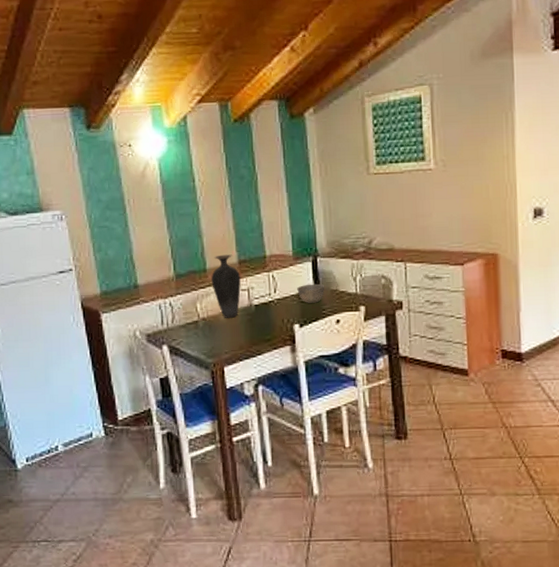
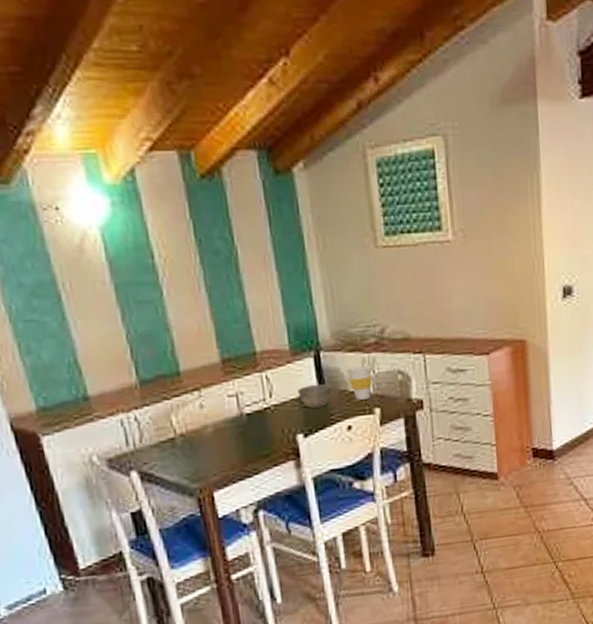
vase: present [211,254,241,318] -> none [187,352,227,432]
cup: none [339,270,360,299] -> present [347,365,373,400]

